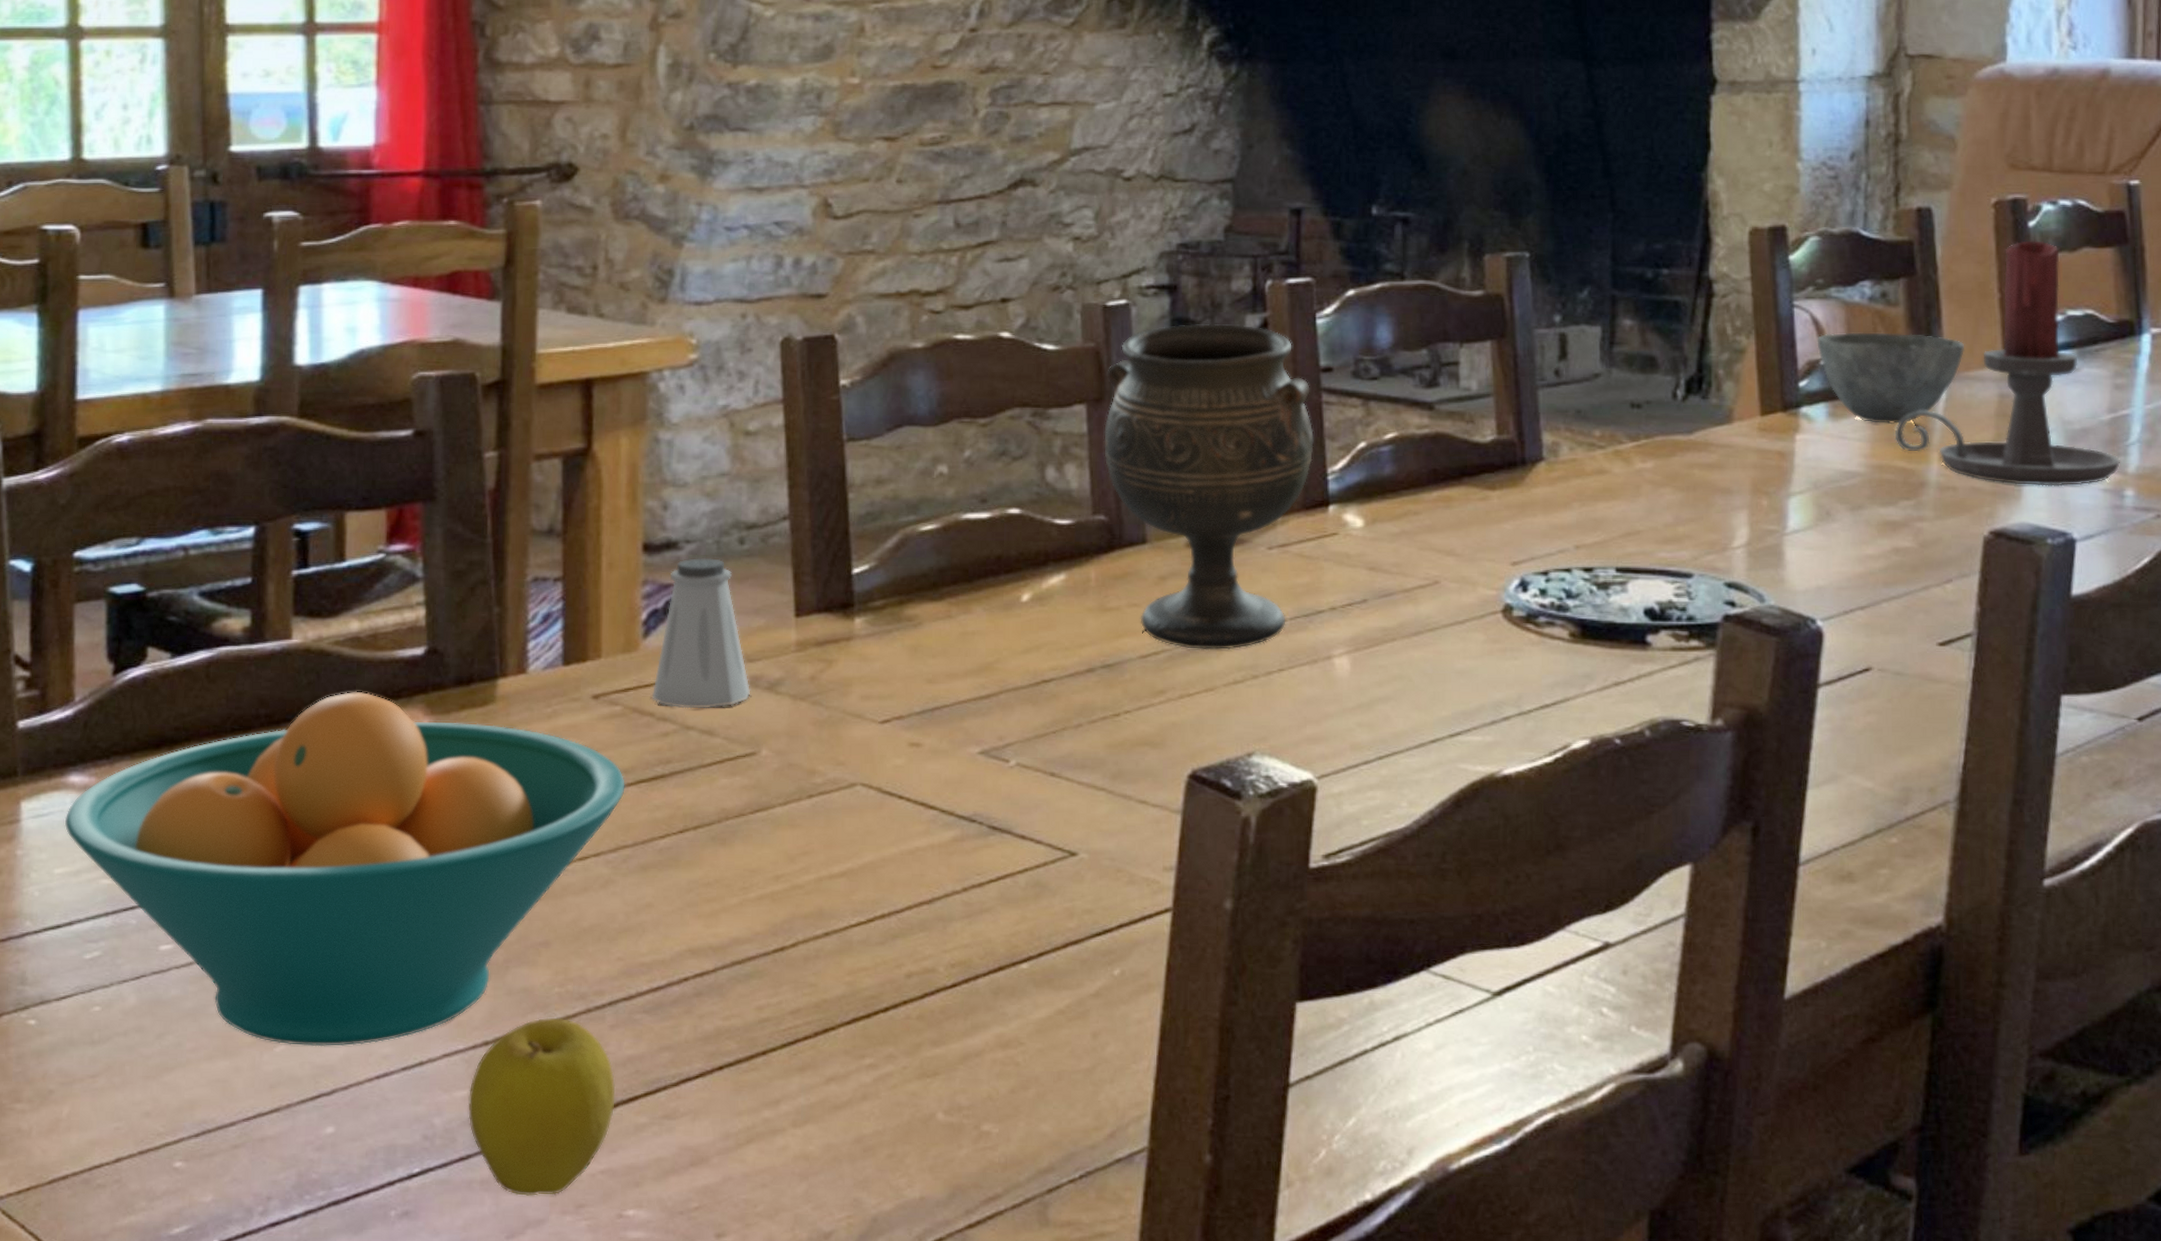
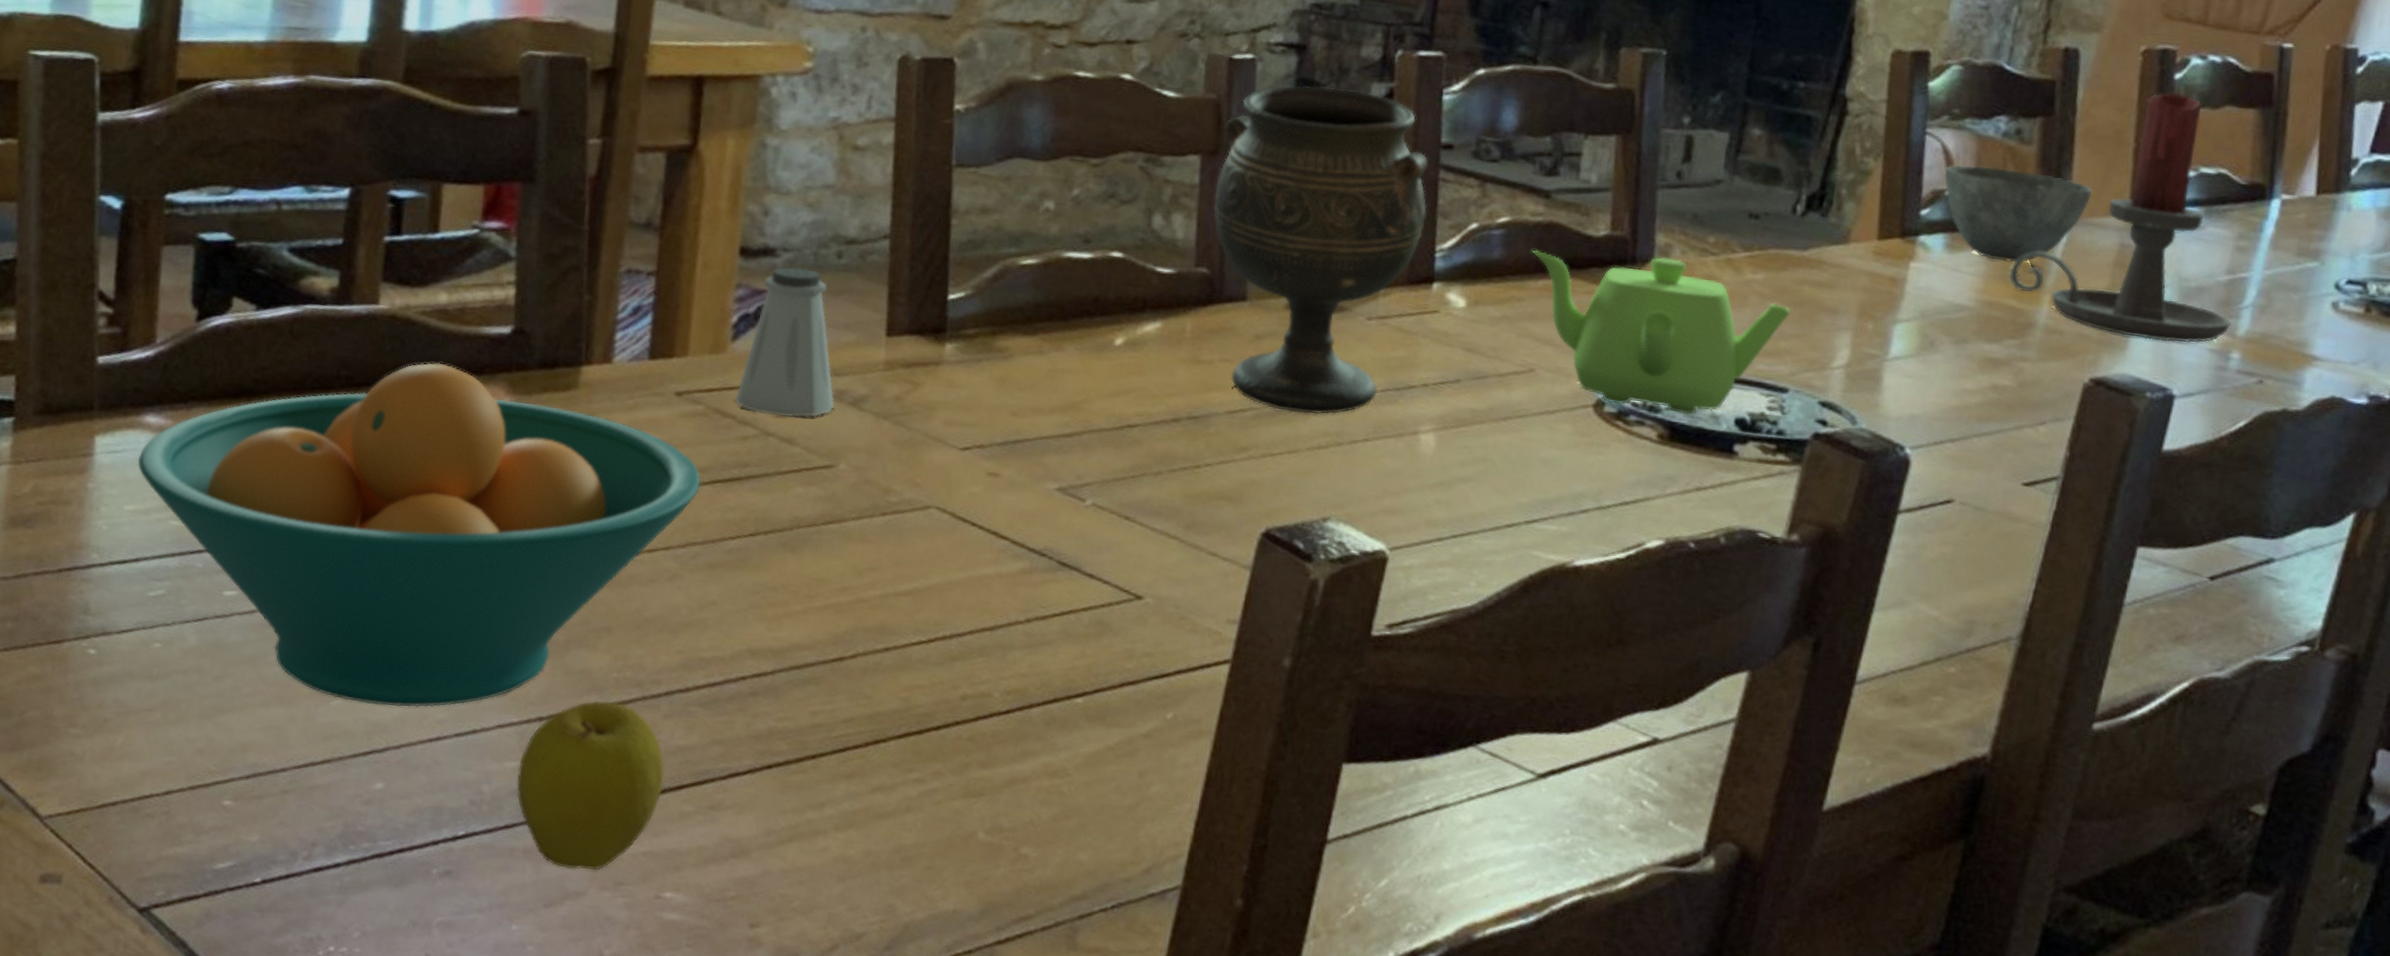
teapot: none [1421,456,1685,611] -> present [1531,249,1790,415]

